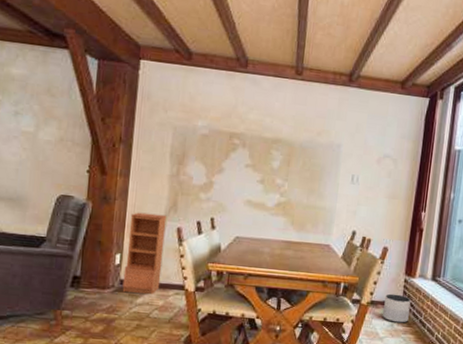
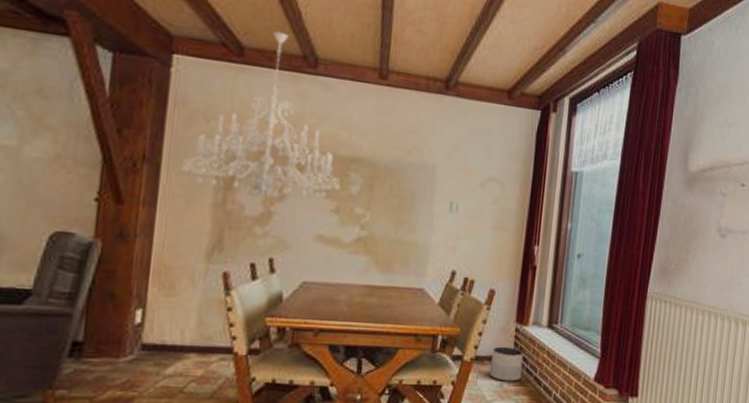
bookcase: present [122,212,167,294] -> none [144,253,209,361]
chandelier: none [146,39,265,172] -> present [180,31,341,200]

